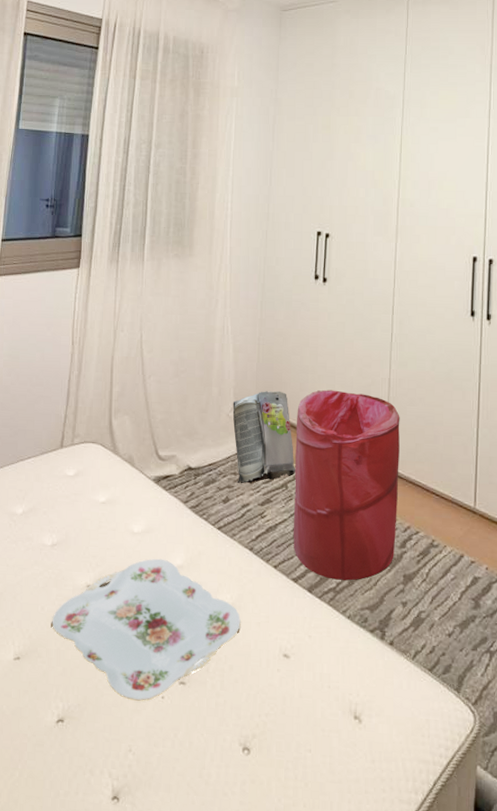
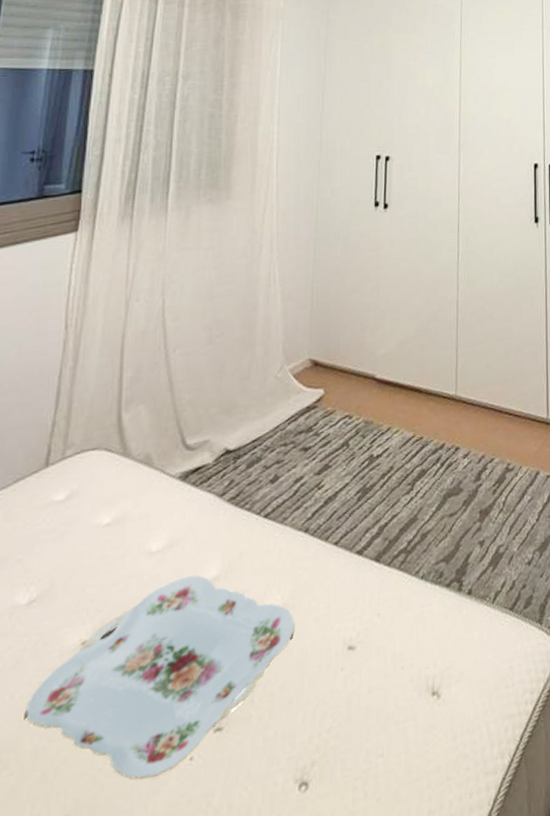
air purifier: present [232,390,296,484] -> none [281,336,358,455]
laundry hamper: present [293,389,400,581] -> none [356,321,471,540]

